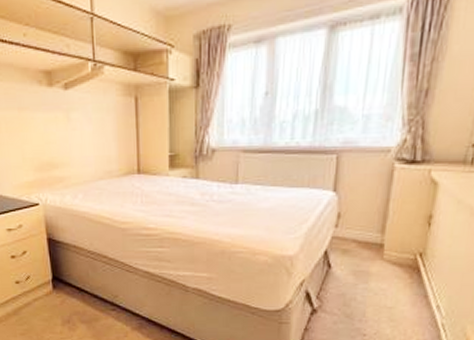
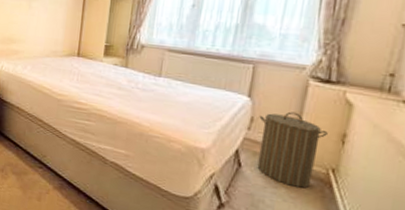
laundry hamper: none [346,200,414,278] -> present [257,111,328,188]

